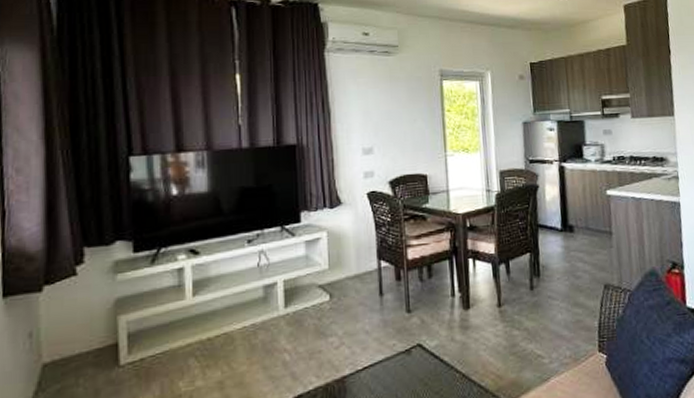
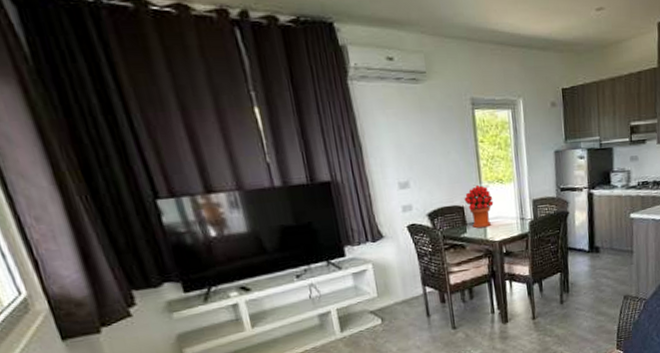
bouquet: none [428,153,458,199] -> present [464,184,494,229]

